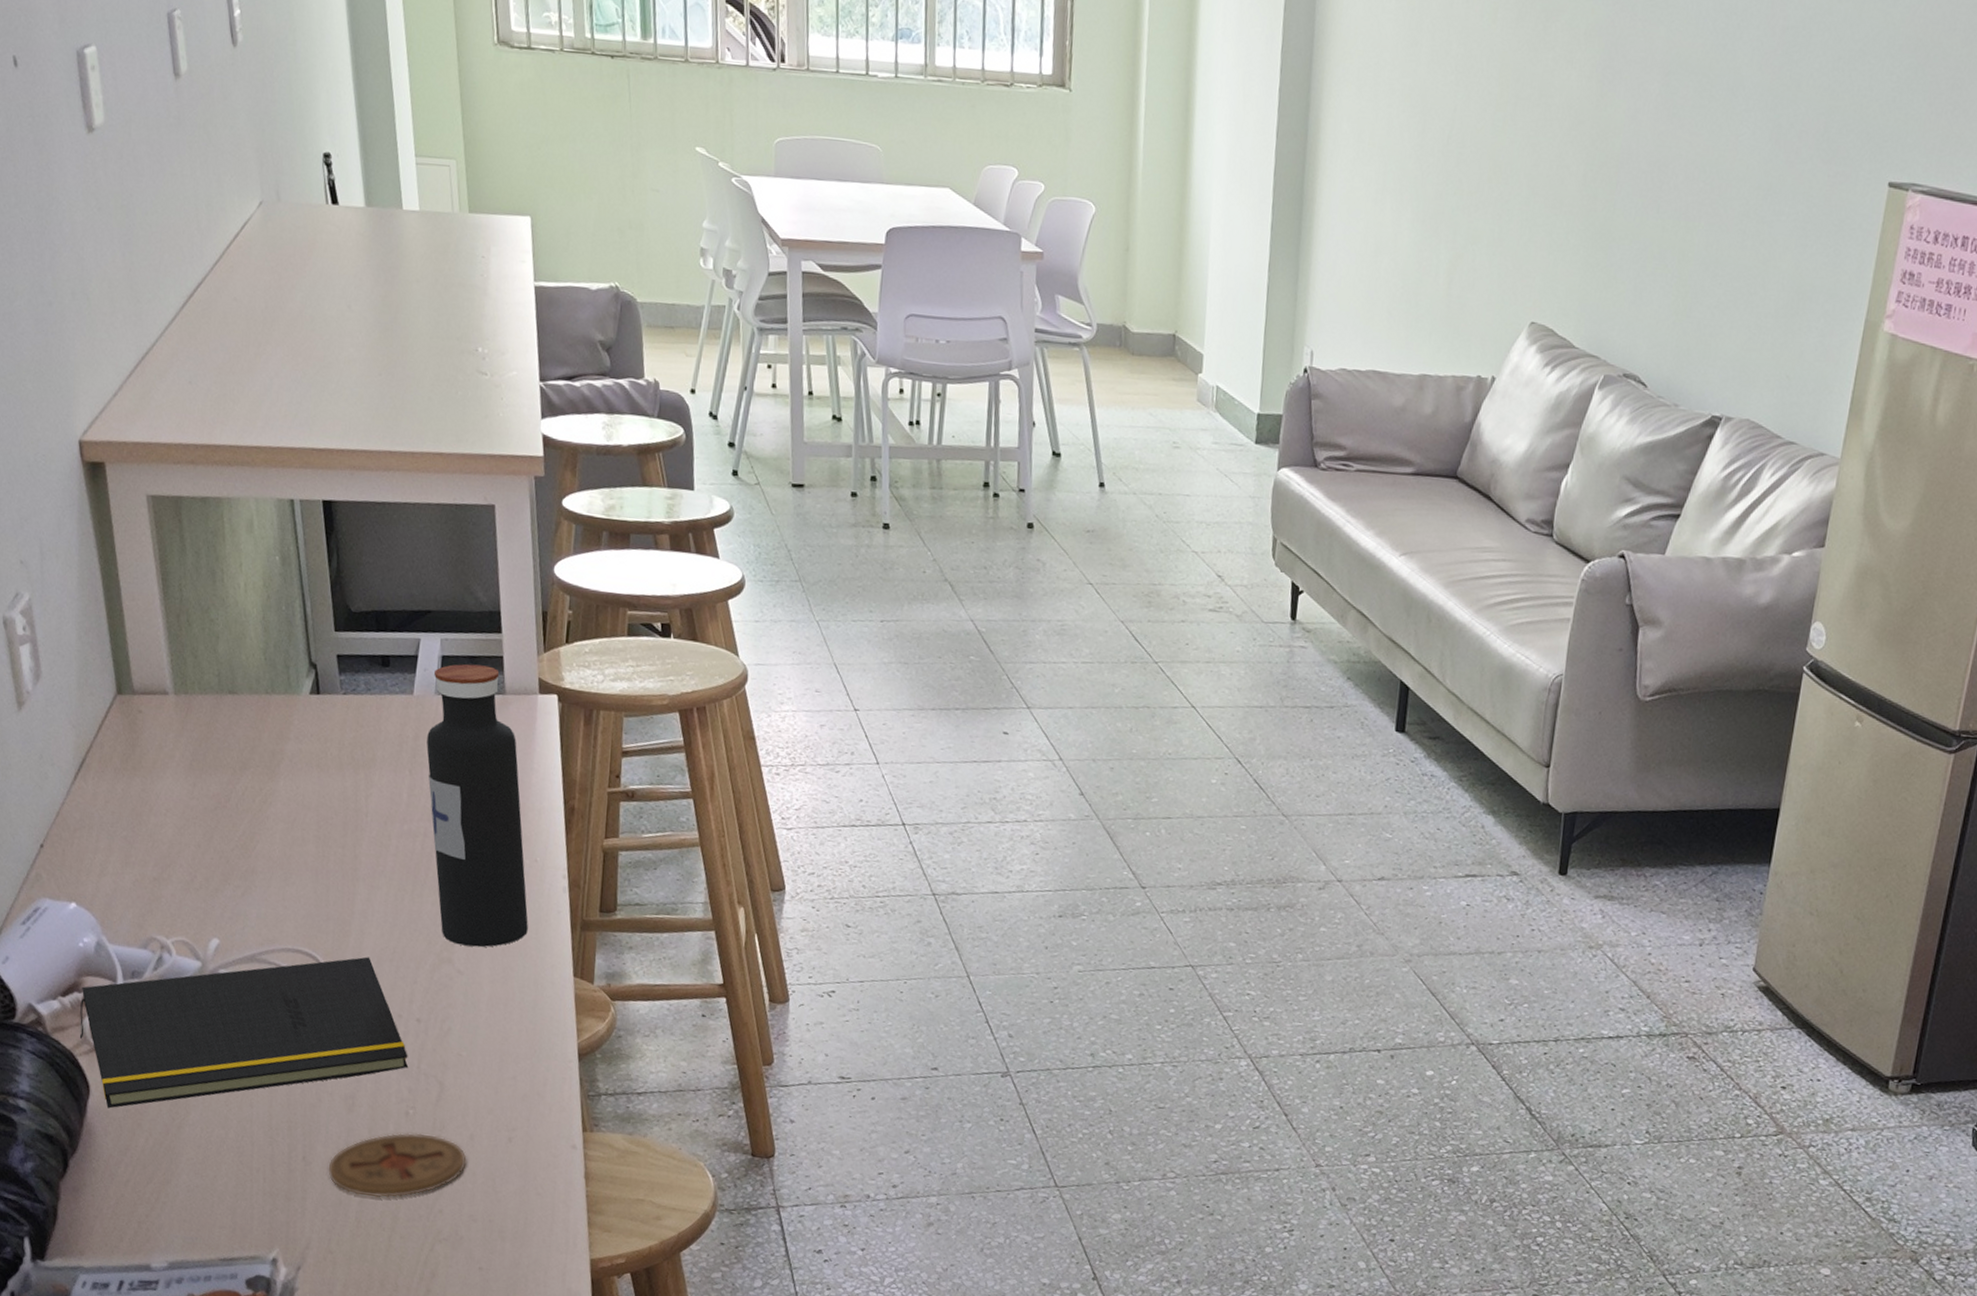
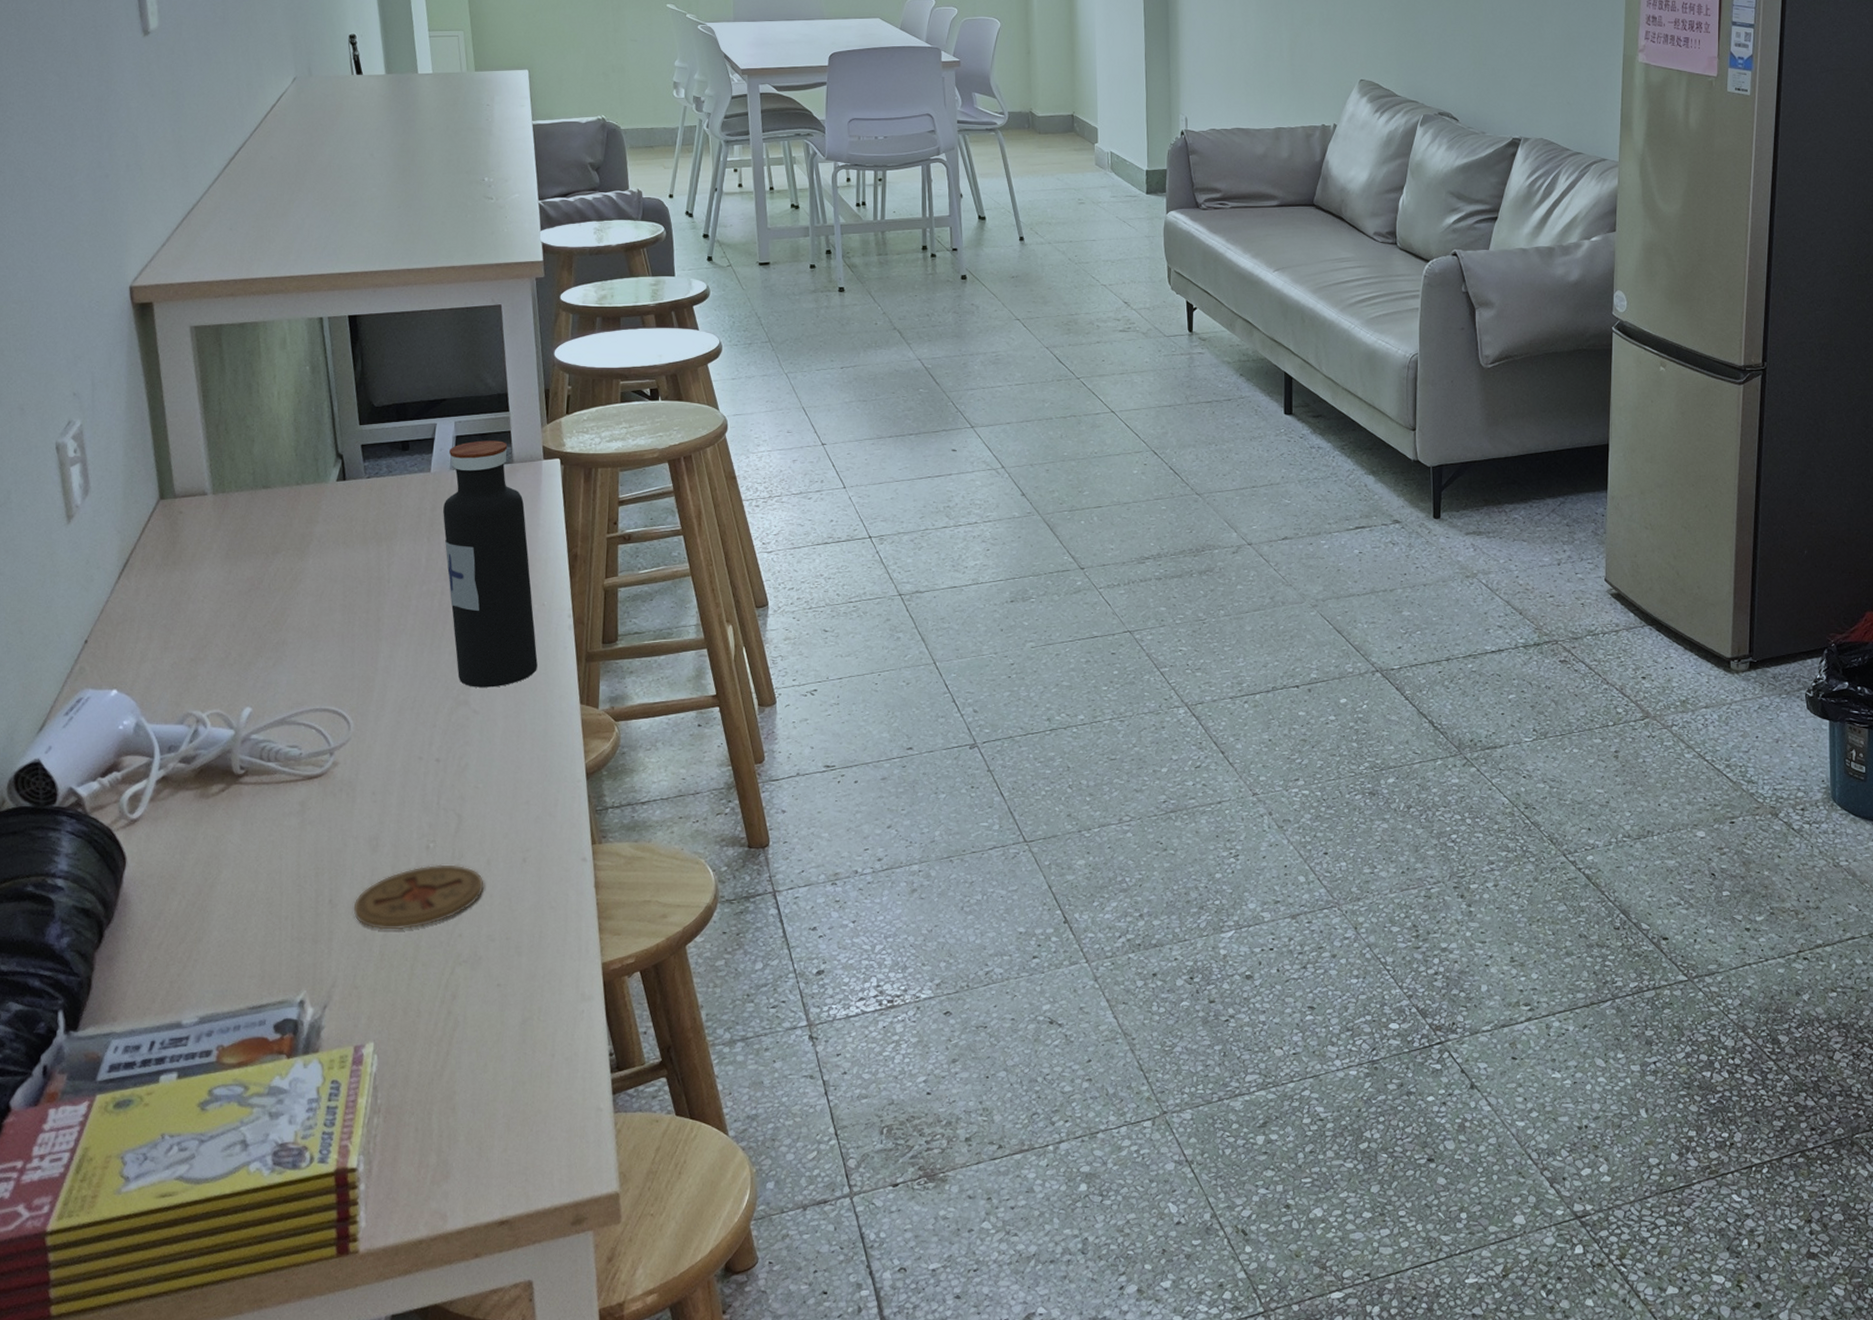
notepad: present [79,956,408,1109] -> none [117,708,428,877]

